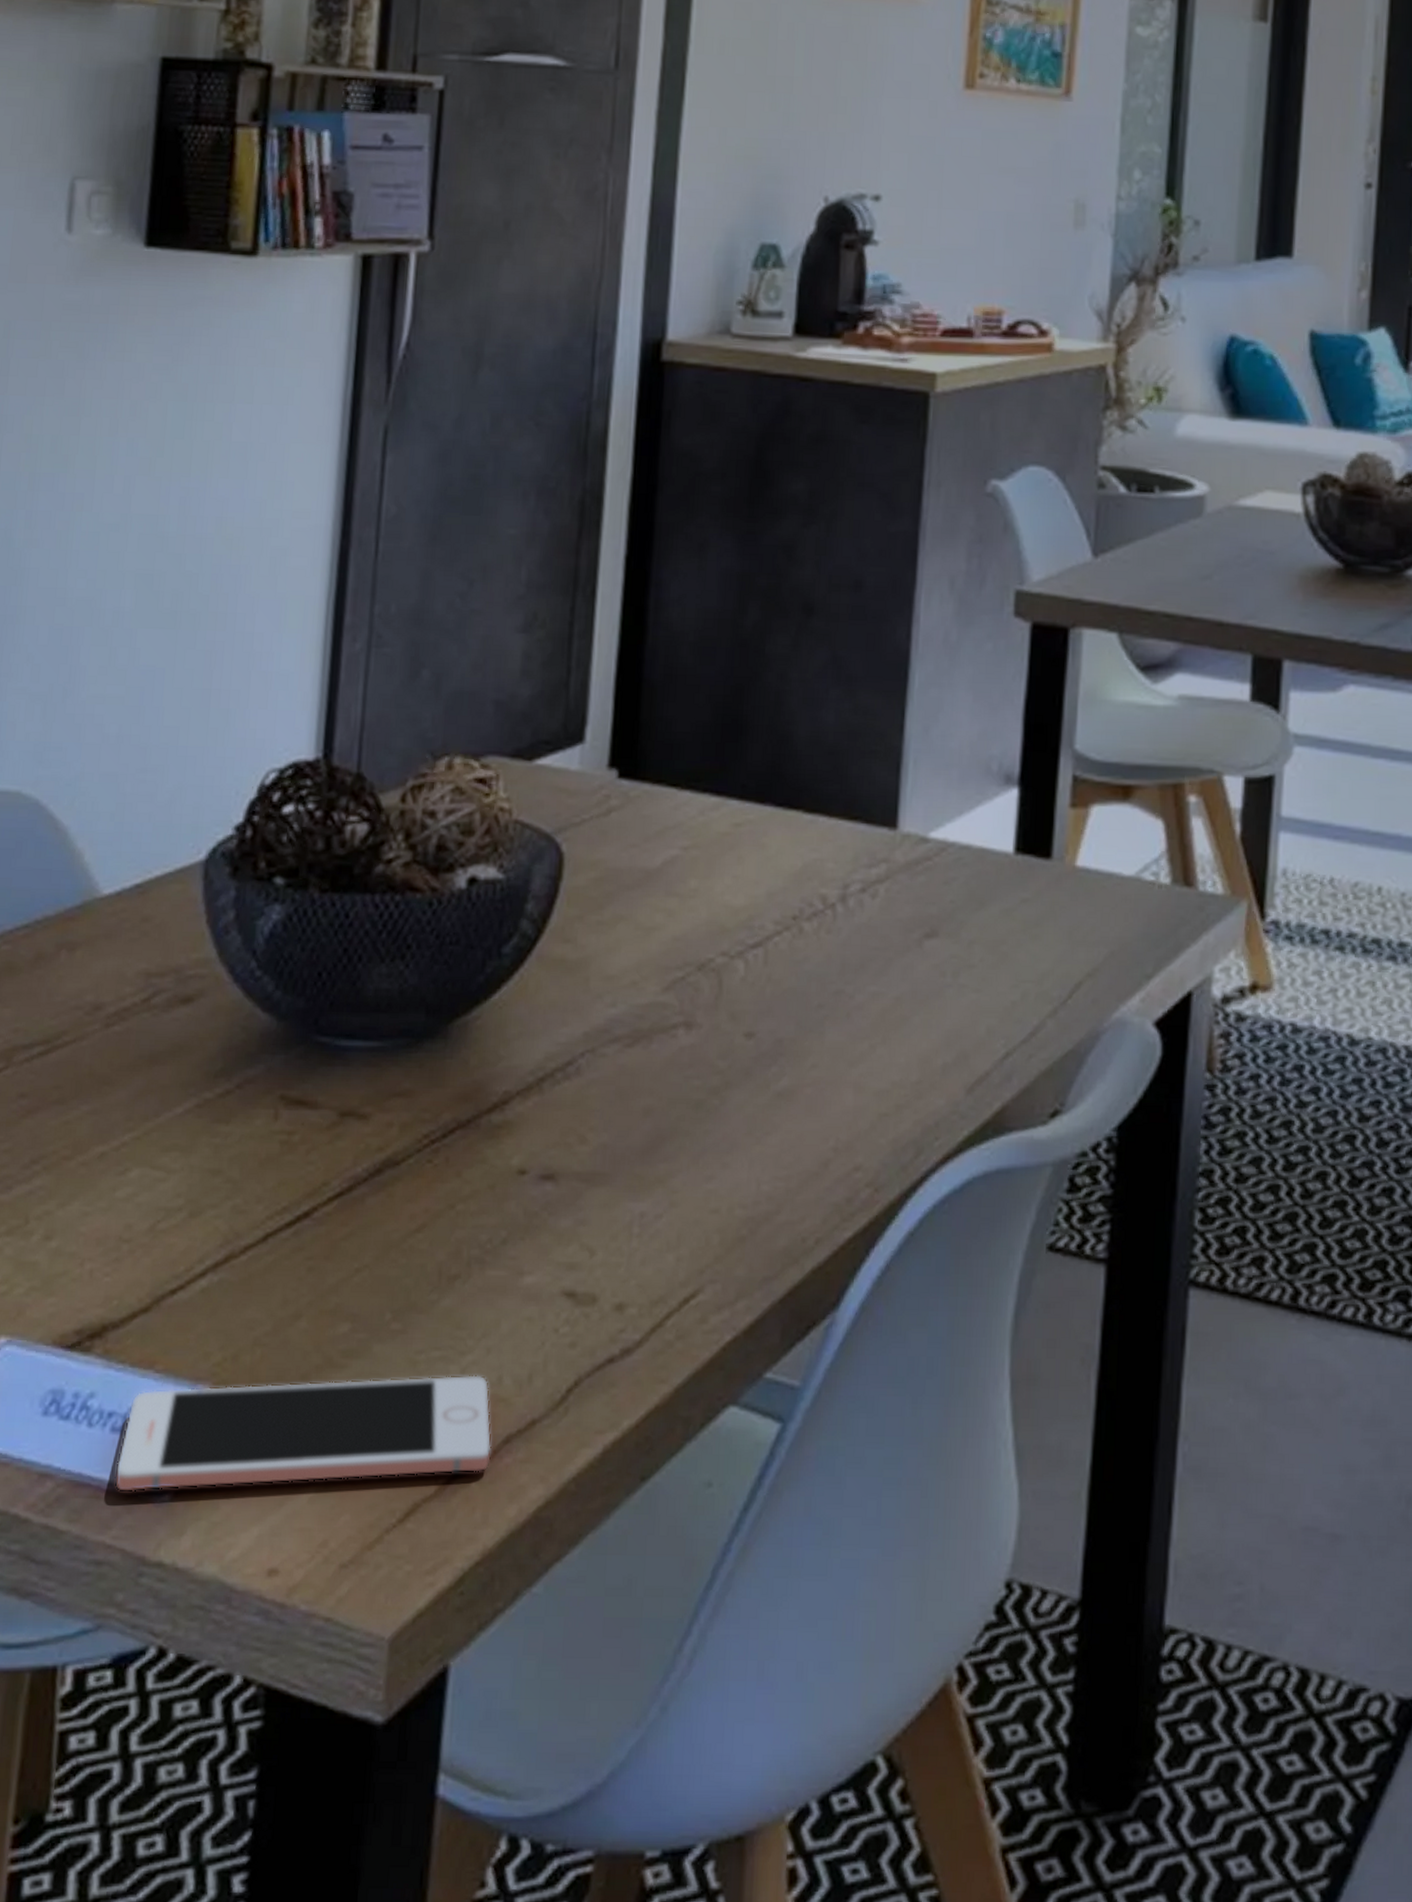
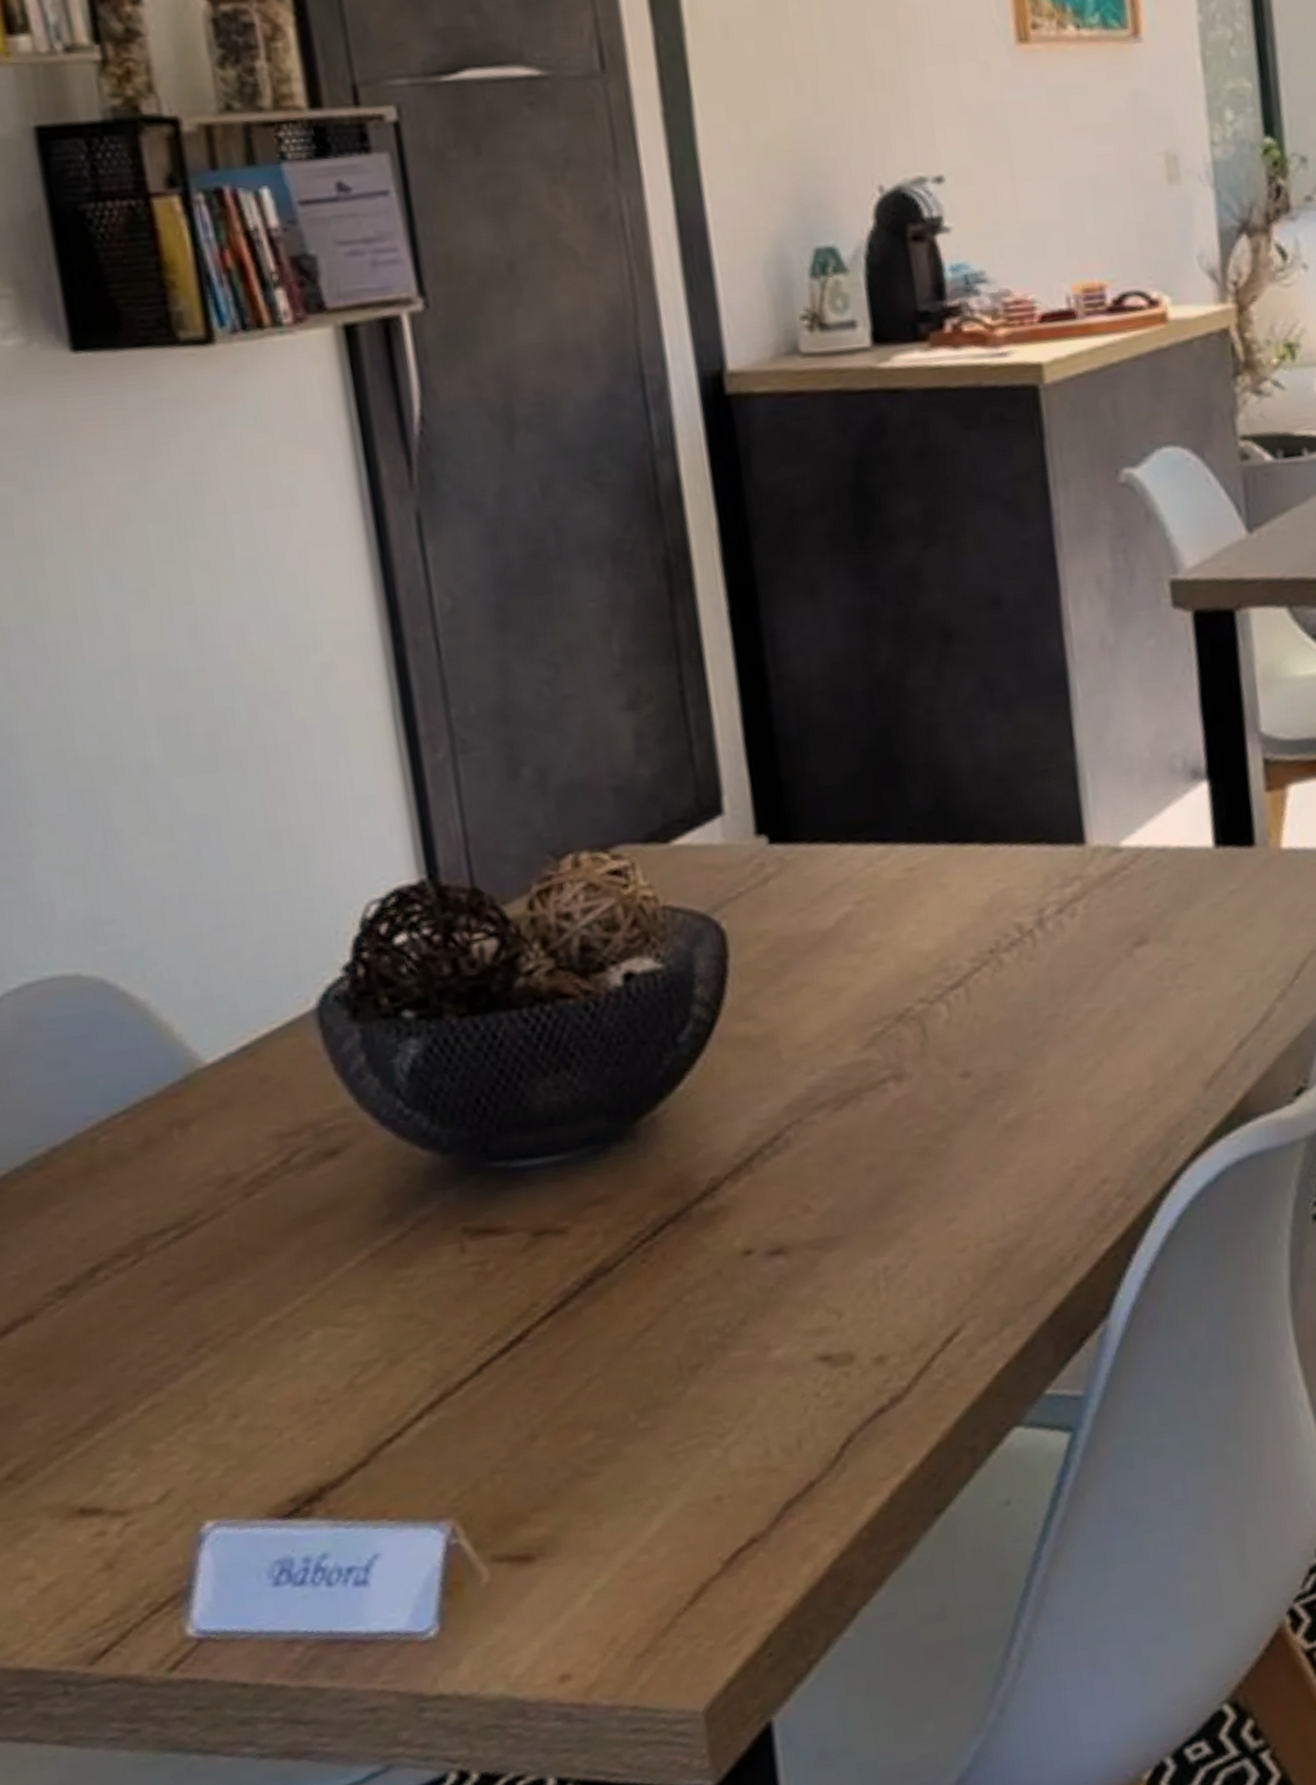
cell phone: present [114,1375,492,1493] -> none [368,1452,774,1640]

